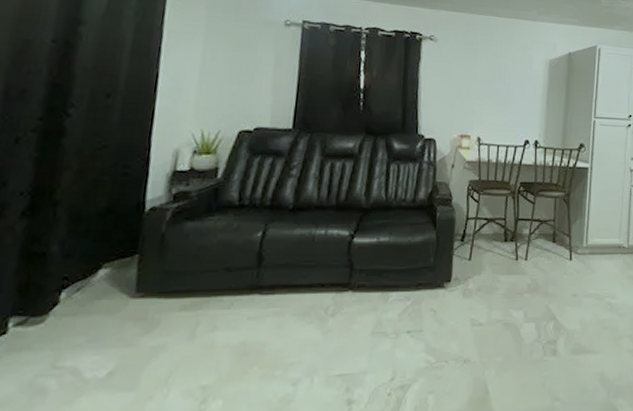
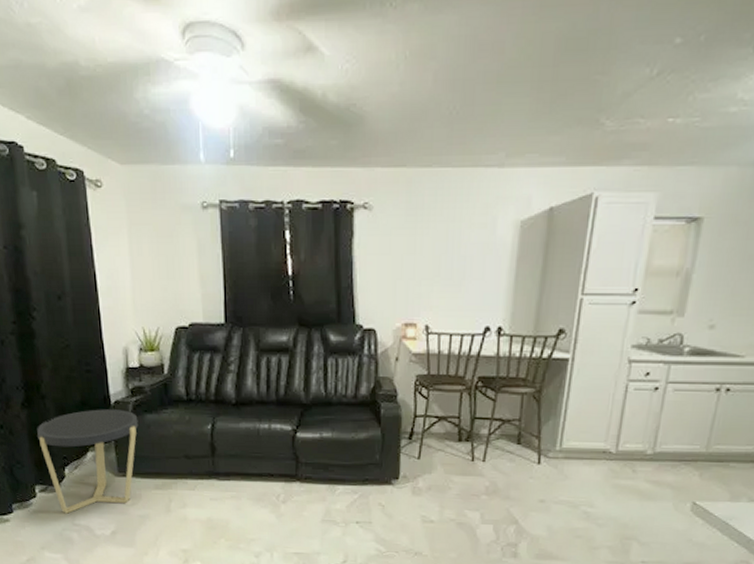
side table: none [32,217,176,353] -> present [37,409,139,514]

